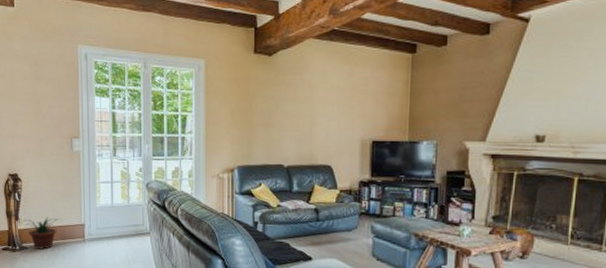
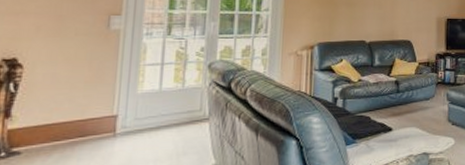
potted plant: present [24,217,60,250] -> none [20,110,80,153]

